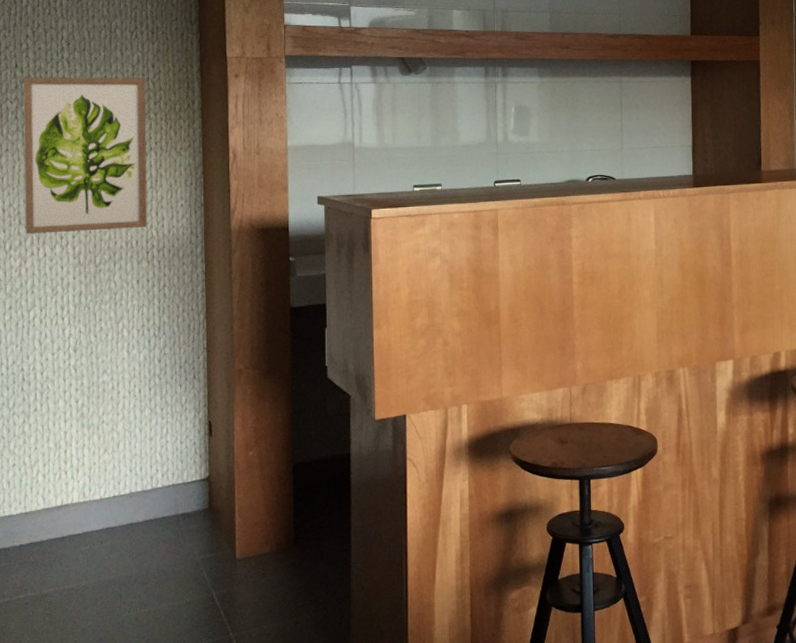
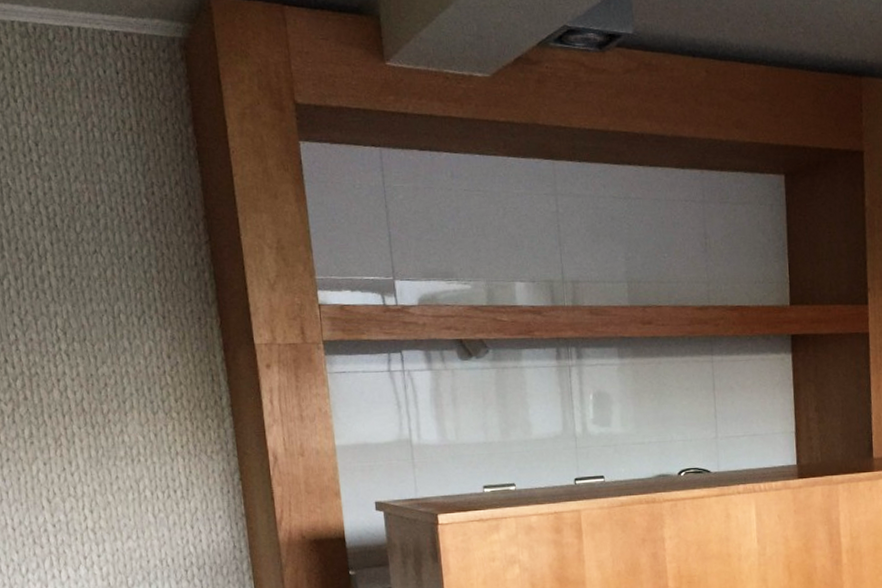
wall art: present [23,76,148,234] -> none [17,371,183,555]

